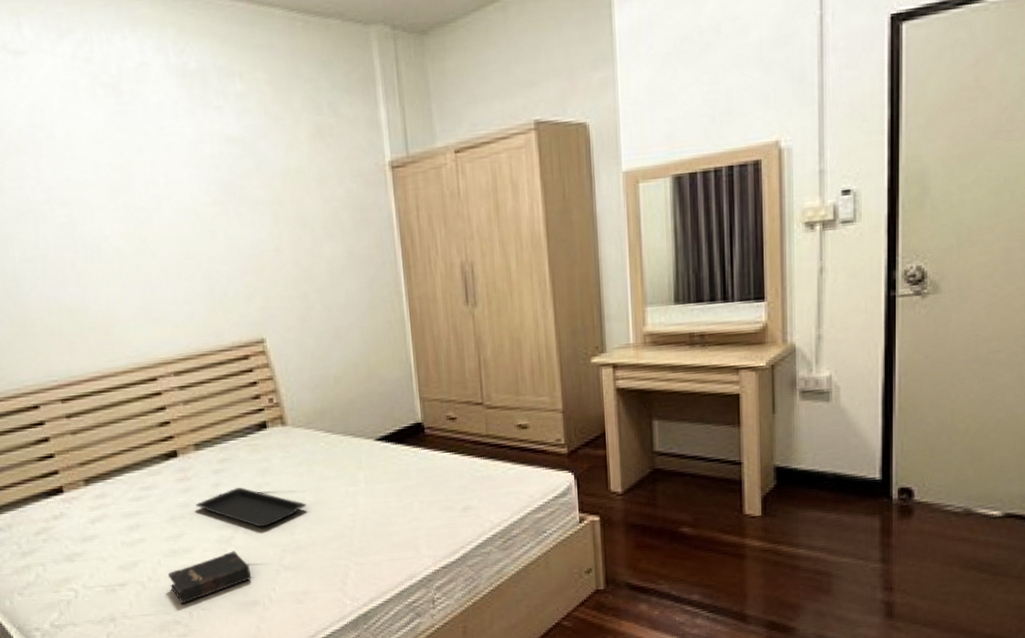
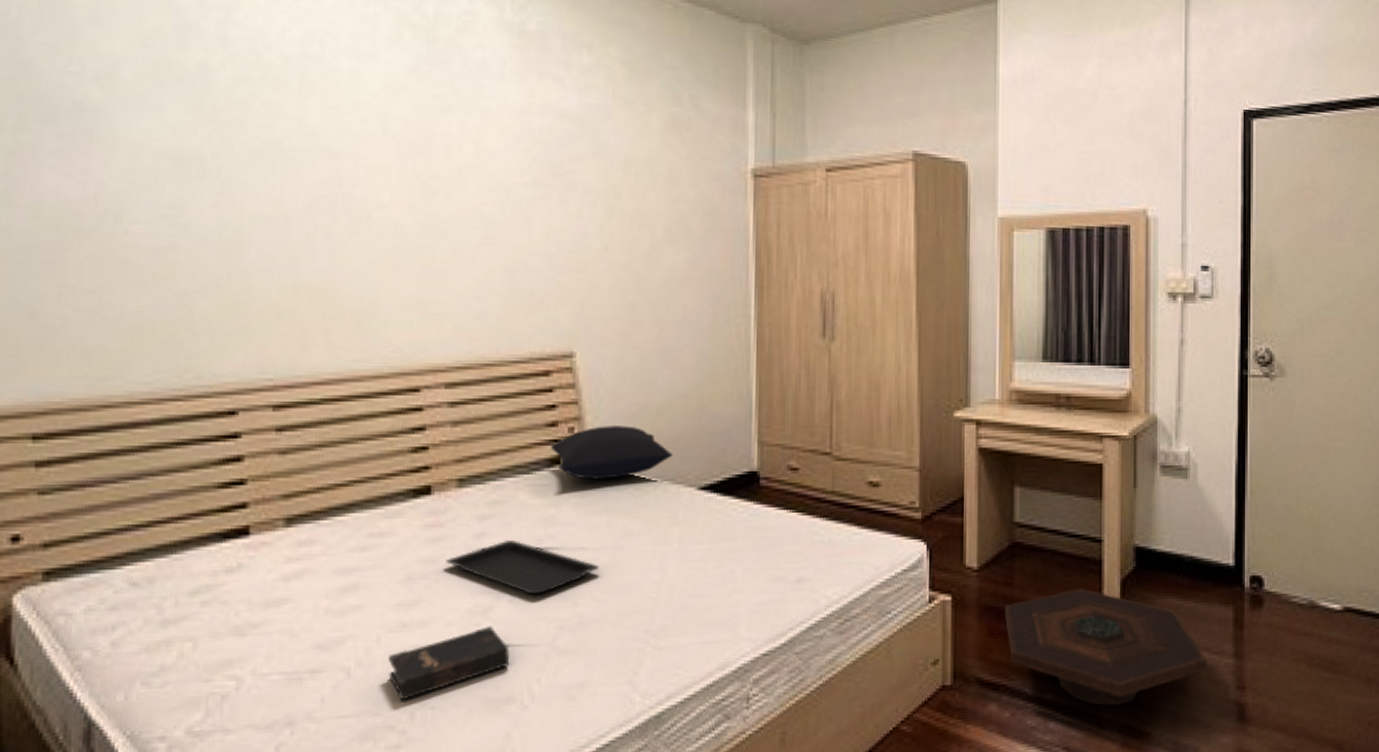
pillow: none [257,393,352,439] -> present [550,425,672,480]
side table: none [649,505,853,605] -> present [1004,588,1207,706]

